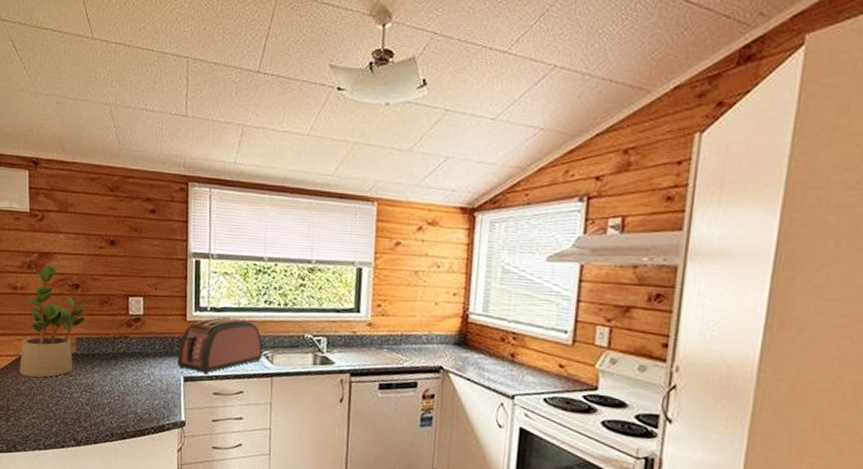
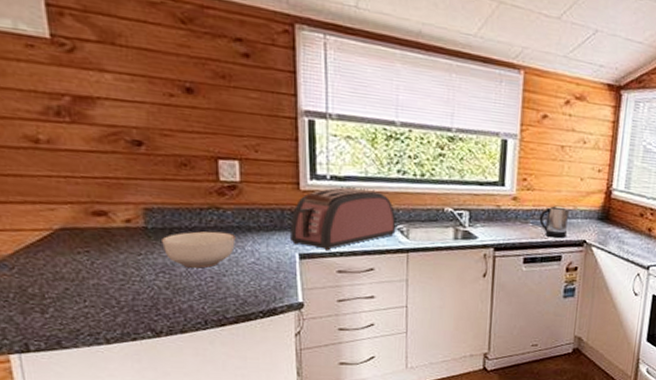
potted plant: present [19,264,91,378] -> none [55,112,161,257]
bowl: none [86,356,137,388] -> present [162,231,235,269]
kettle: none [394,330,425,365] -> present [539,205,570,239]

